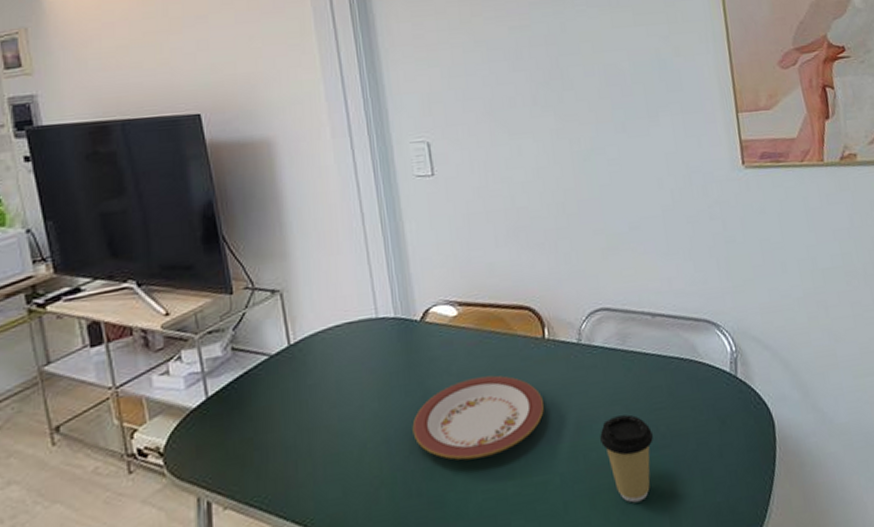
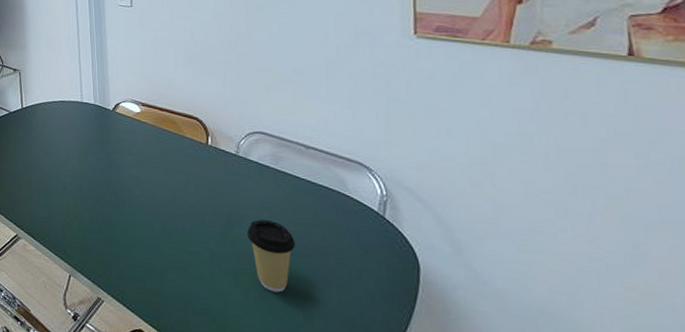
plate: present [412,375,544,460] -> none [100,160,201,221]

